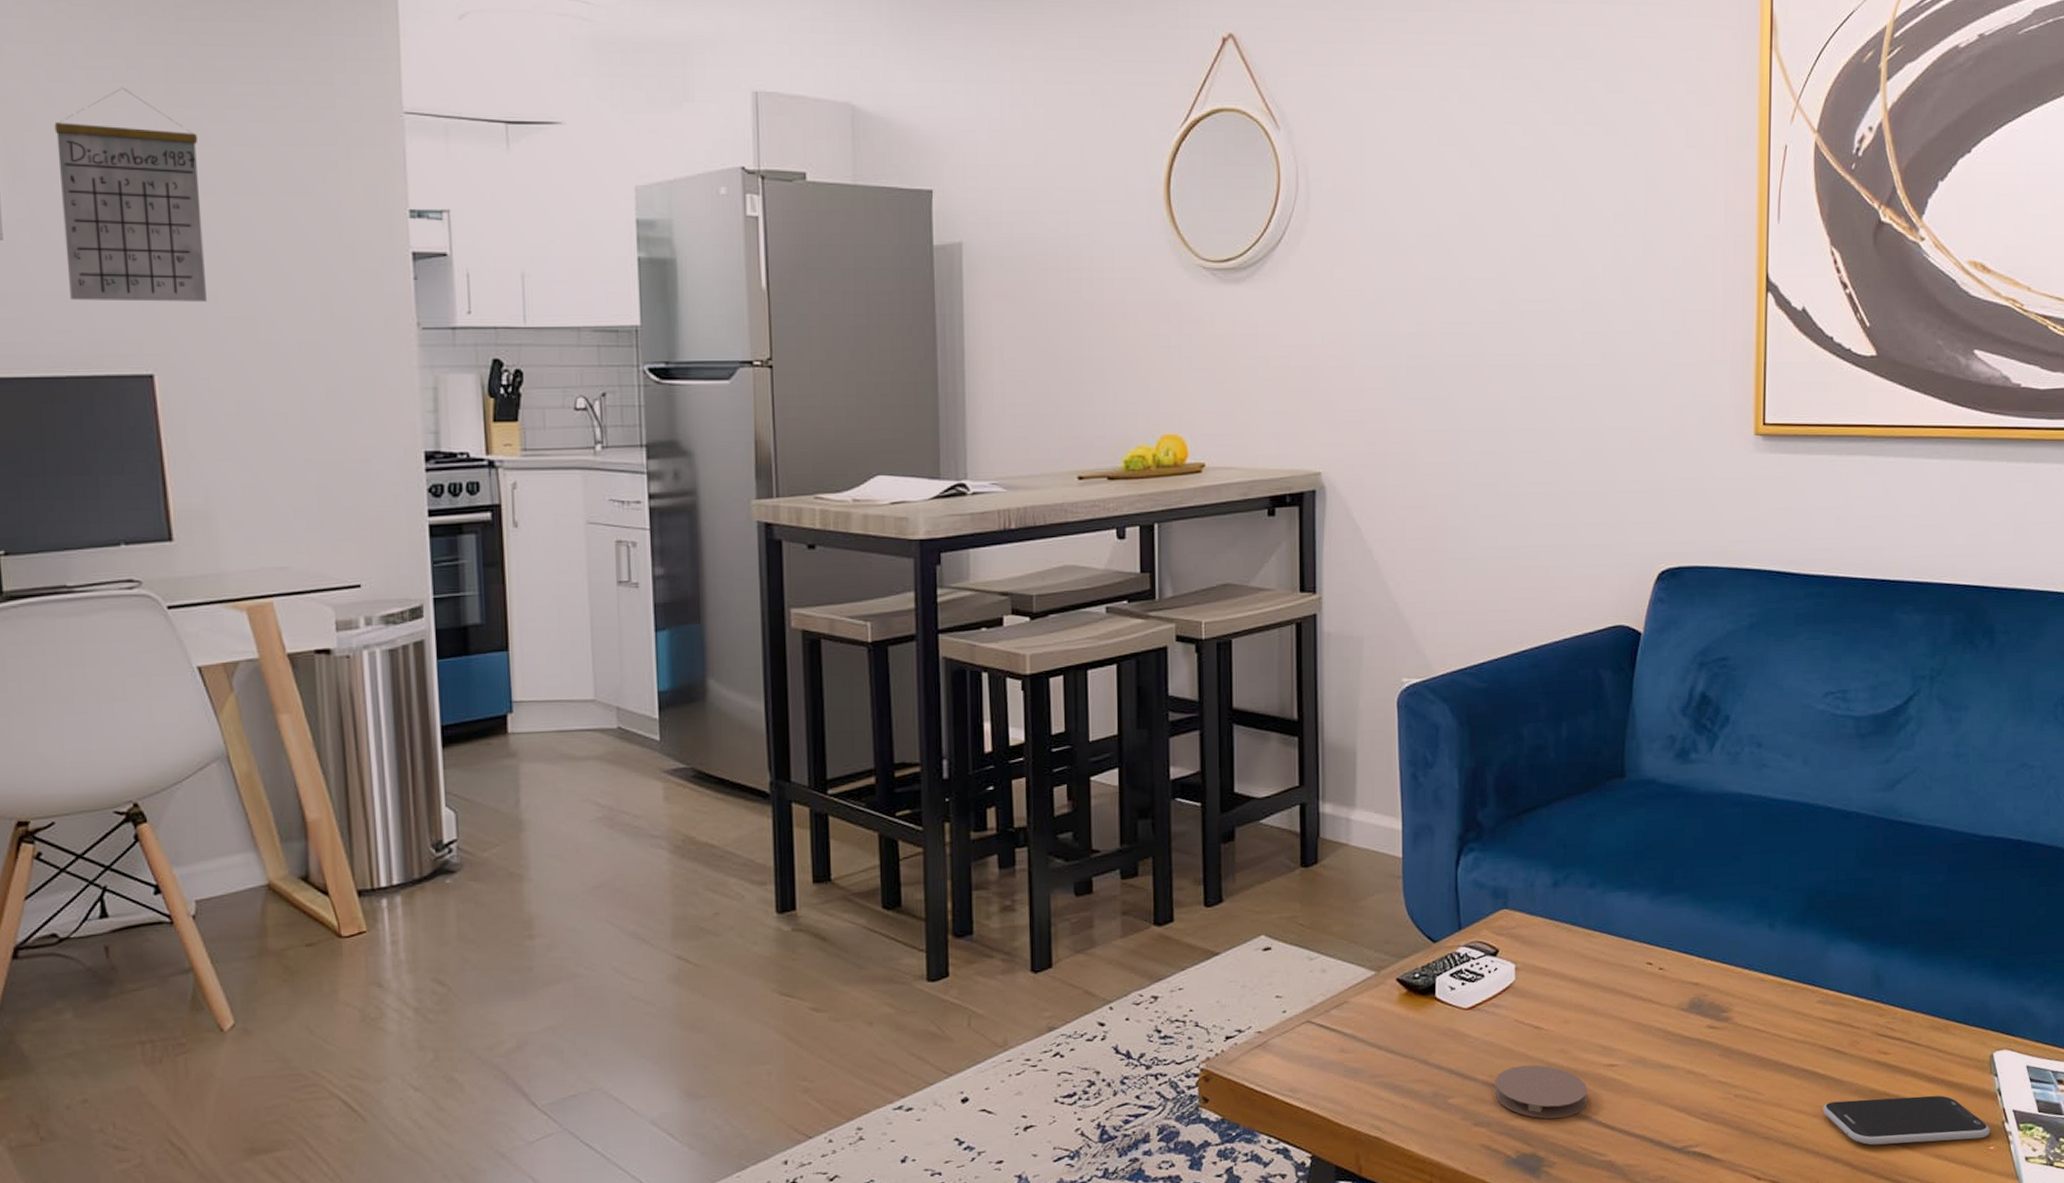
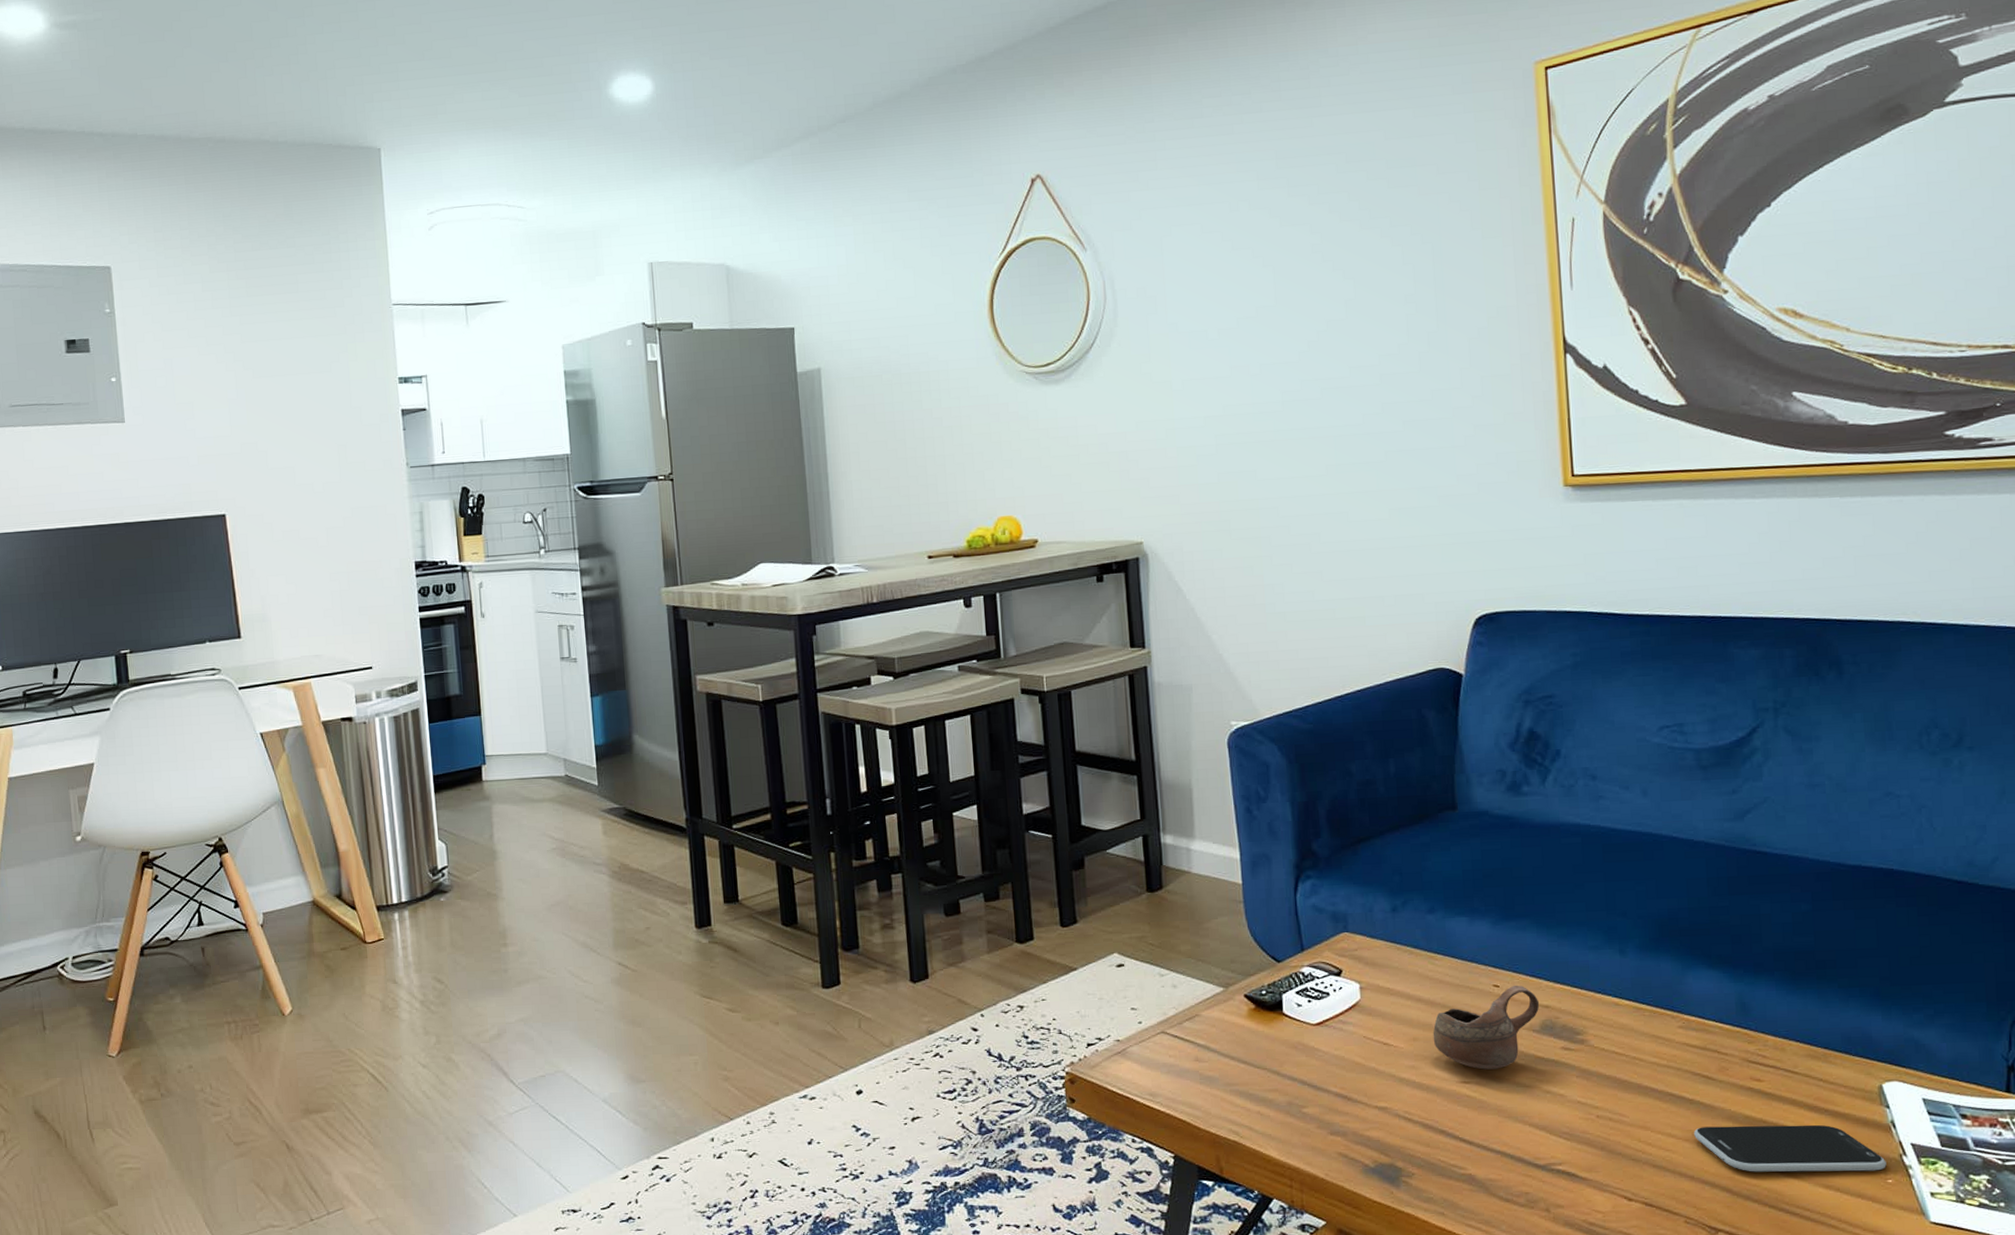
calendar: present [54,87,206,302] -> none [156,305,260,463]
coaster: present [1495,1064,1588,1119] -> none [1347,1079,1443,1132]
cup: none [1584,962,1690,1052] -> present [1433,985,1540,1070]

